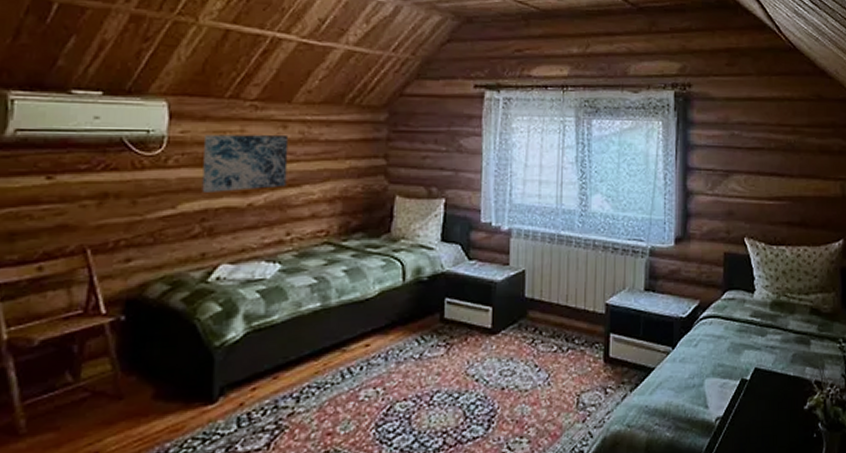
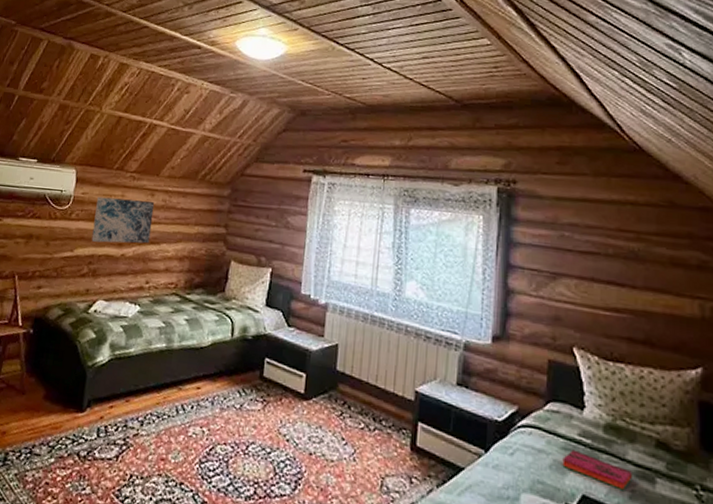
hardback book: none [738,330,794,357] -> present [562,449,633,491]

